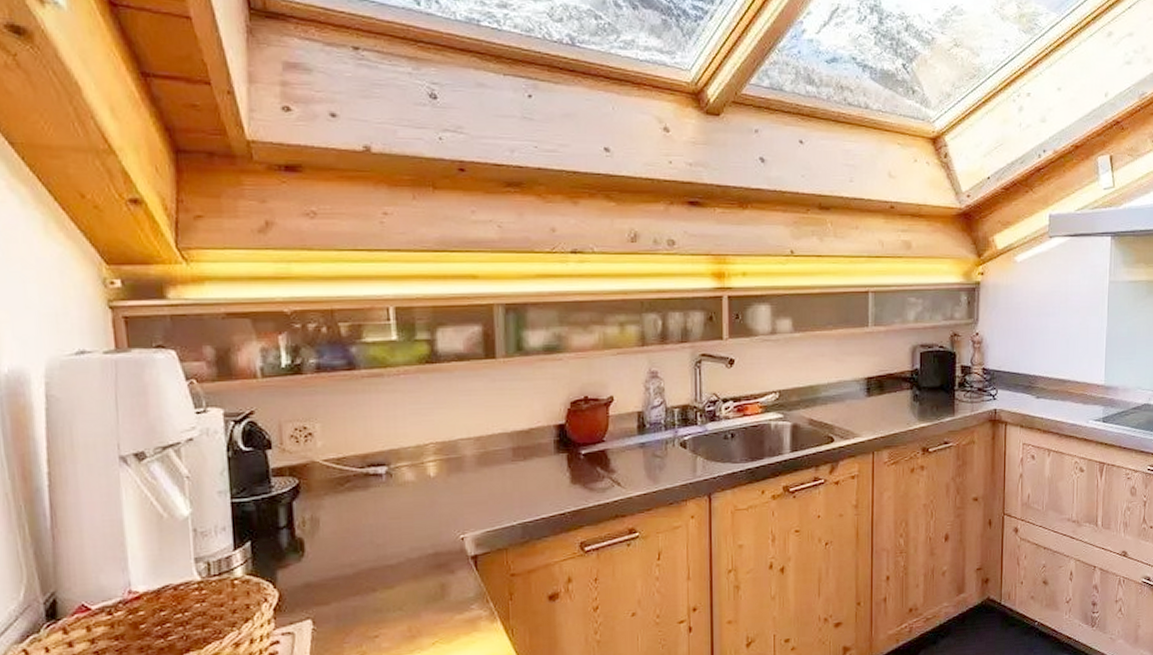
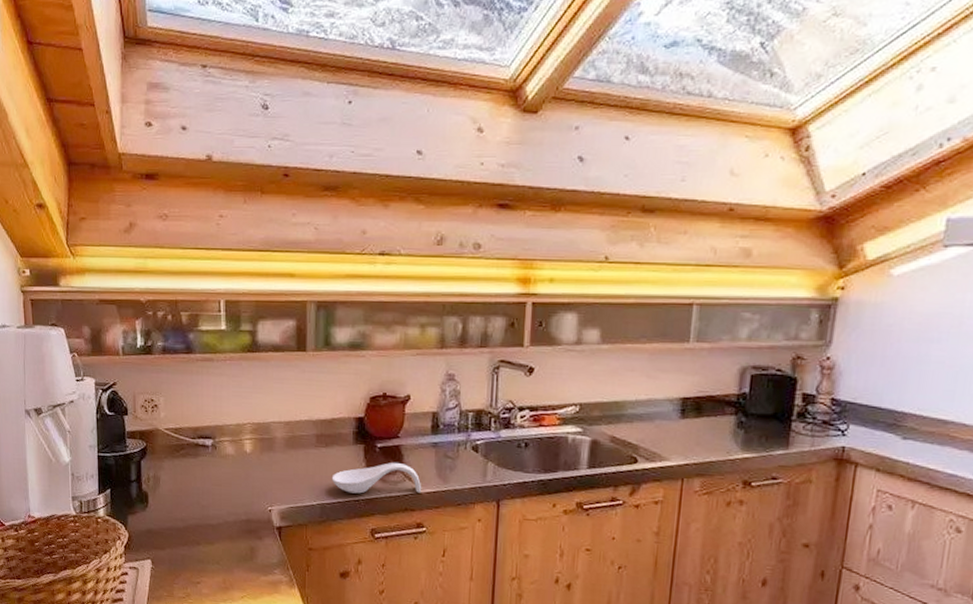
spoon rest: none [532,467,632,507] -> present [331,462,422,494]

